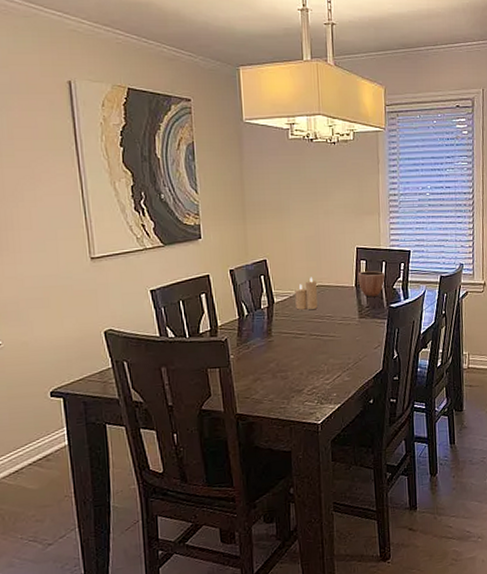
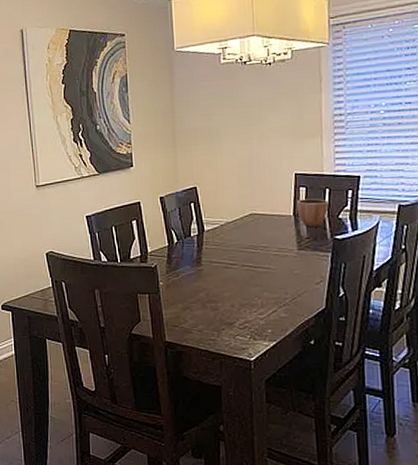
candle: present [295,277,318,310] -> none [226,205,251,239]

